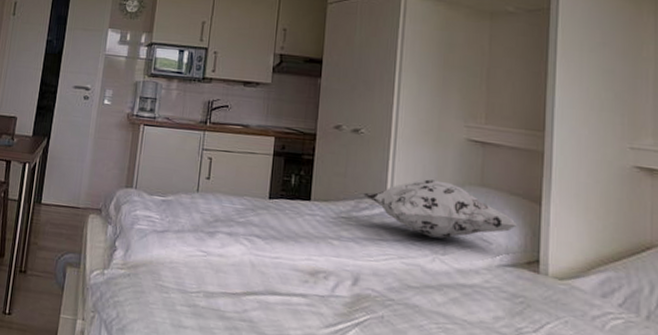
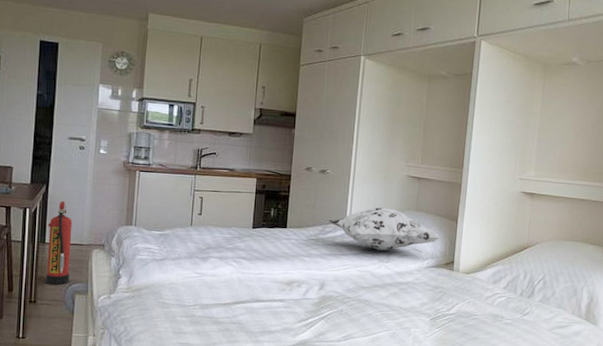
fire extinguisher: none [38,156,71,254] -> present [46,201,73,285]

